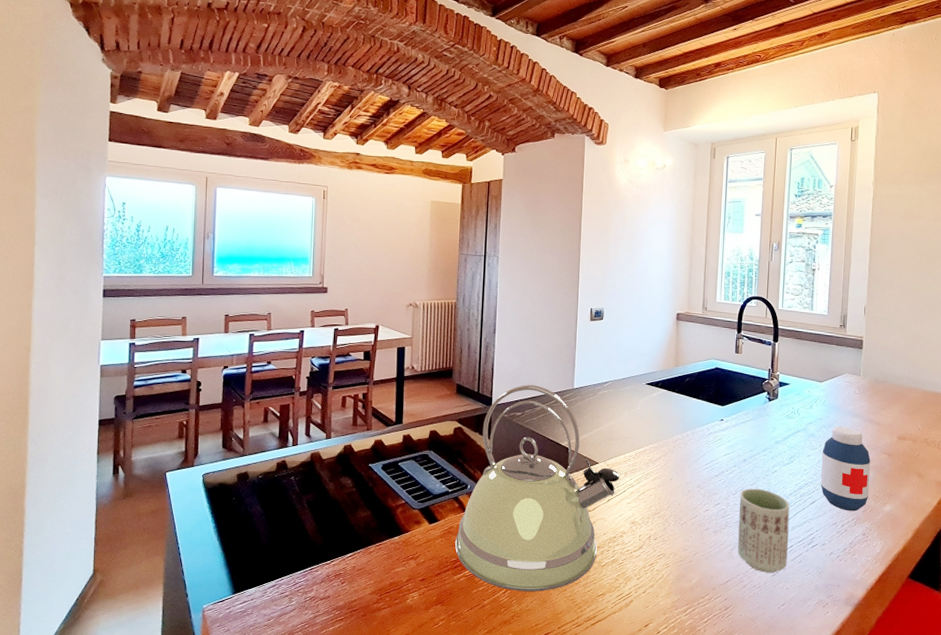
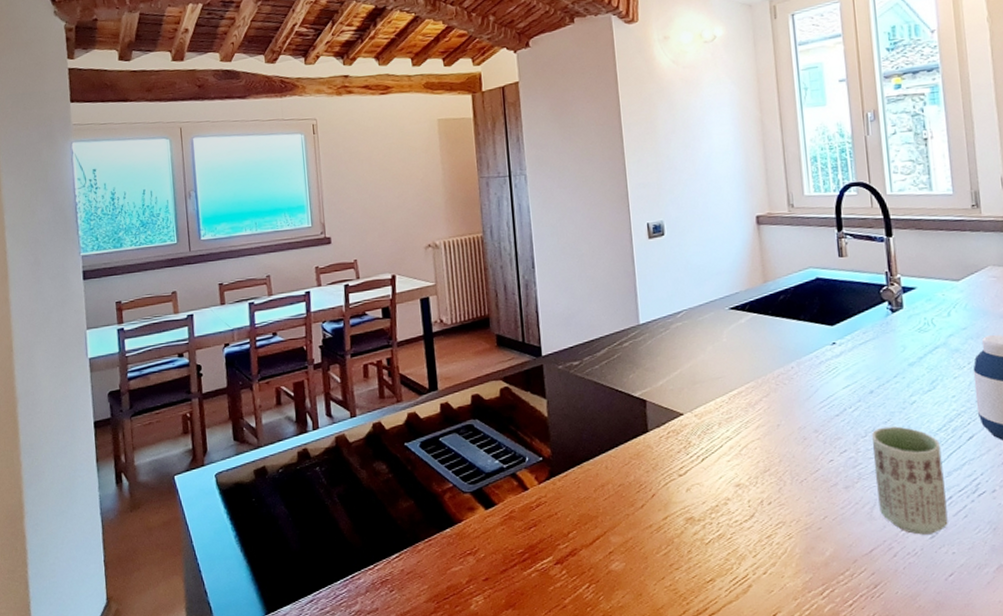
kettle: present [455,385,620,592] -> none [519,325,713,584]

